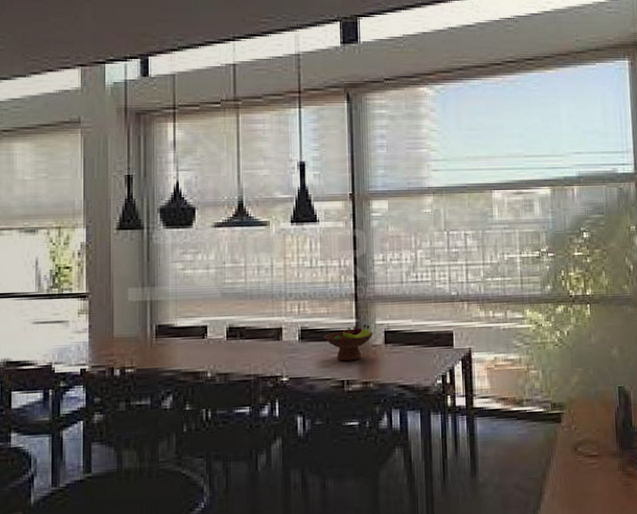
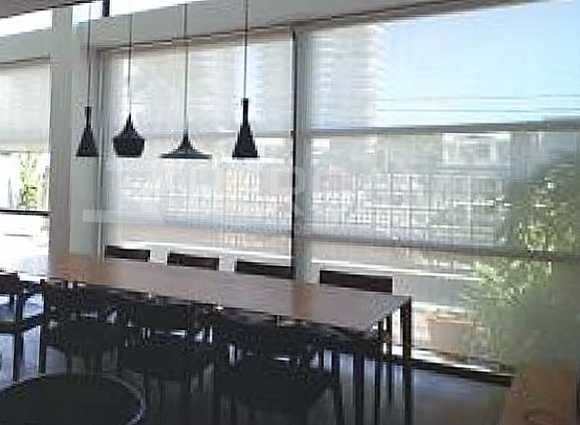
fruit bowl: present [323,324,374,361] -> none [258,261,309,297]

